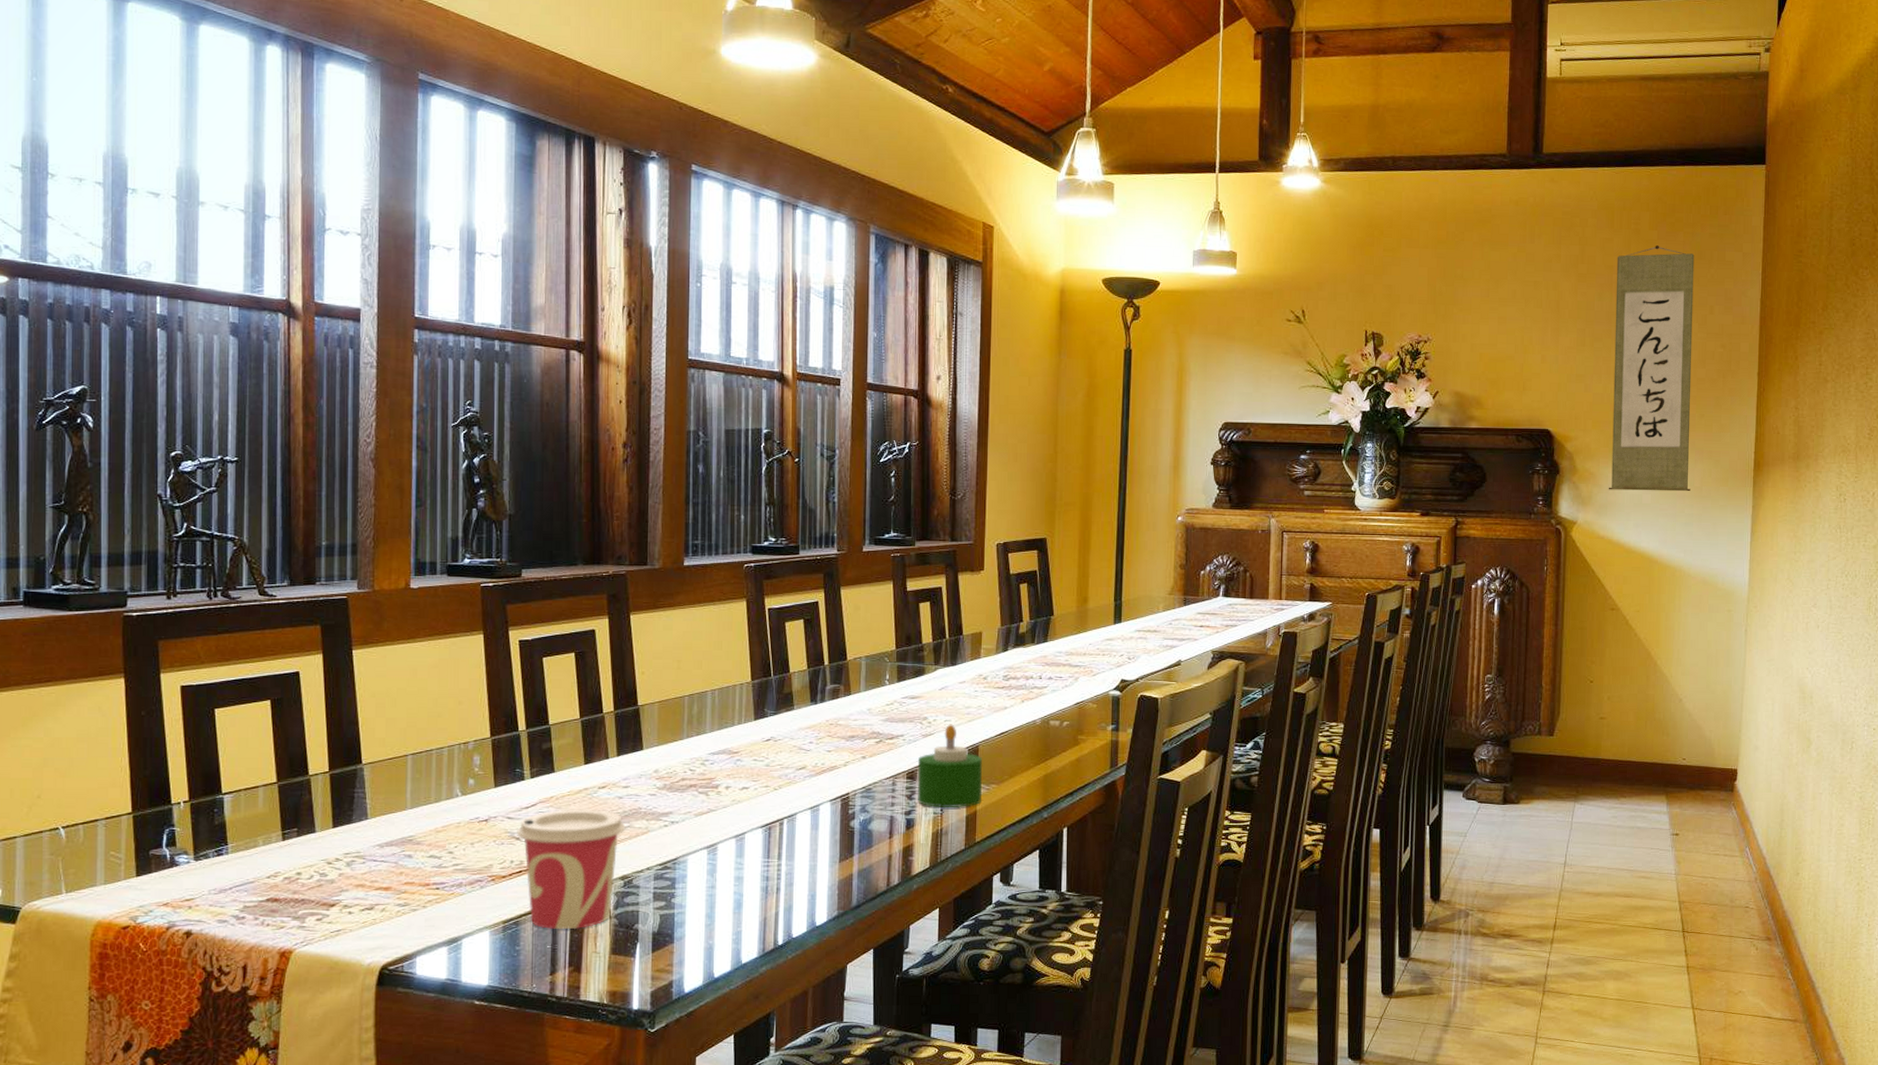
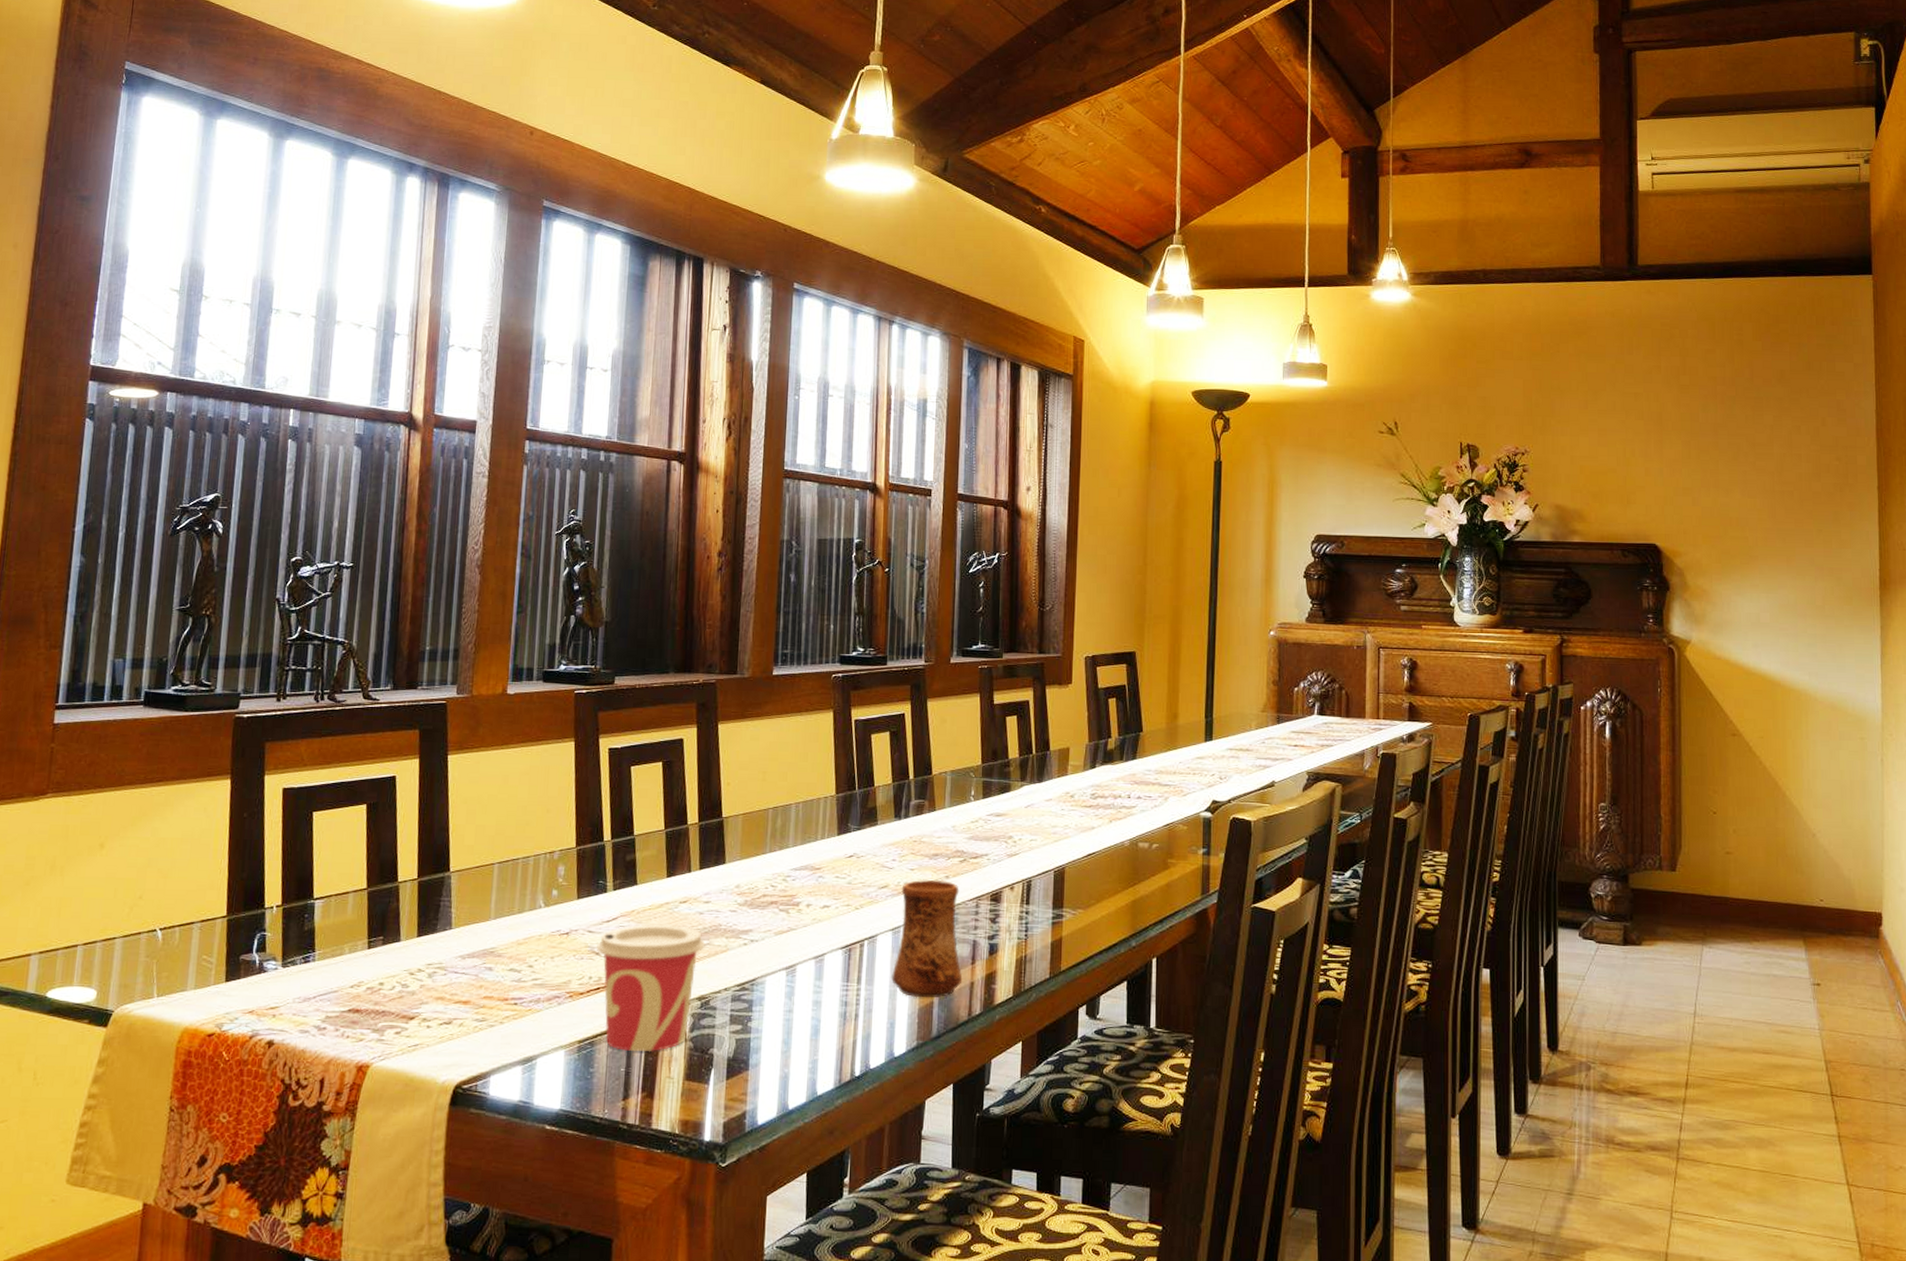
cup: none [810,760,881,871] -> present [890,879,963,998]
candle: present [917,724,982,808] -> none [1001,844,1068,934]
wall scroll: present [1608,245,1695,492] -> none [1720,356,1812,611]

